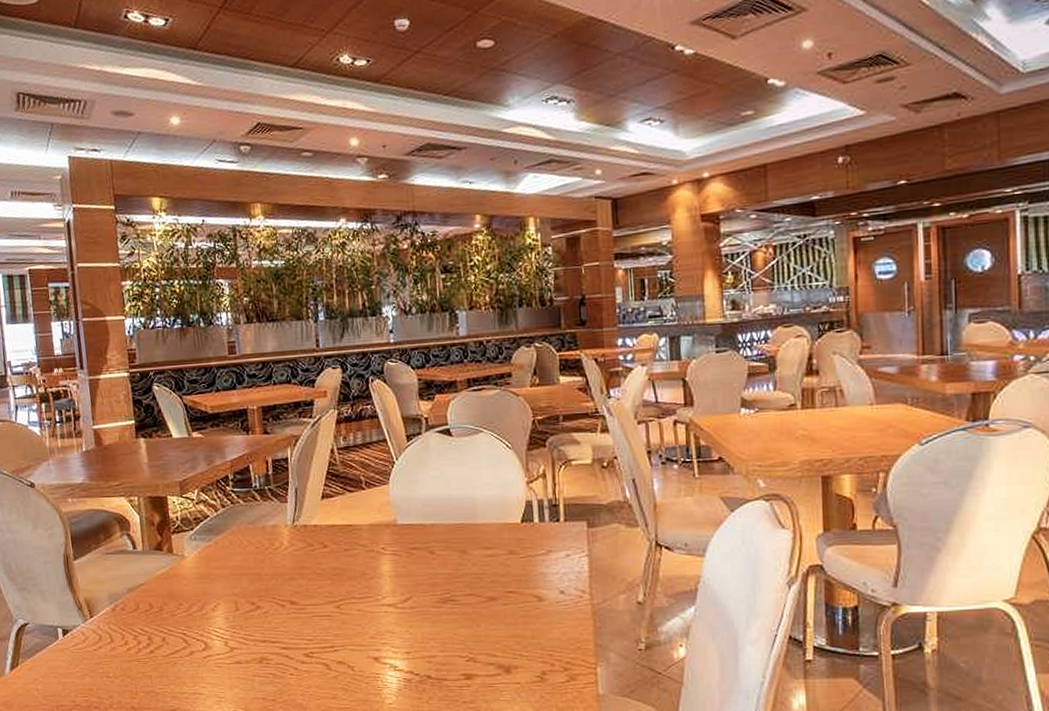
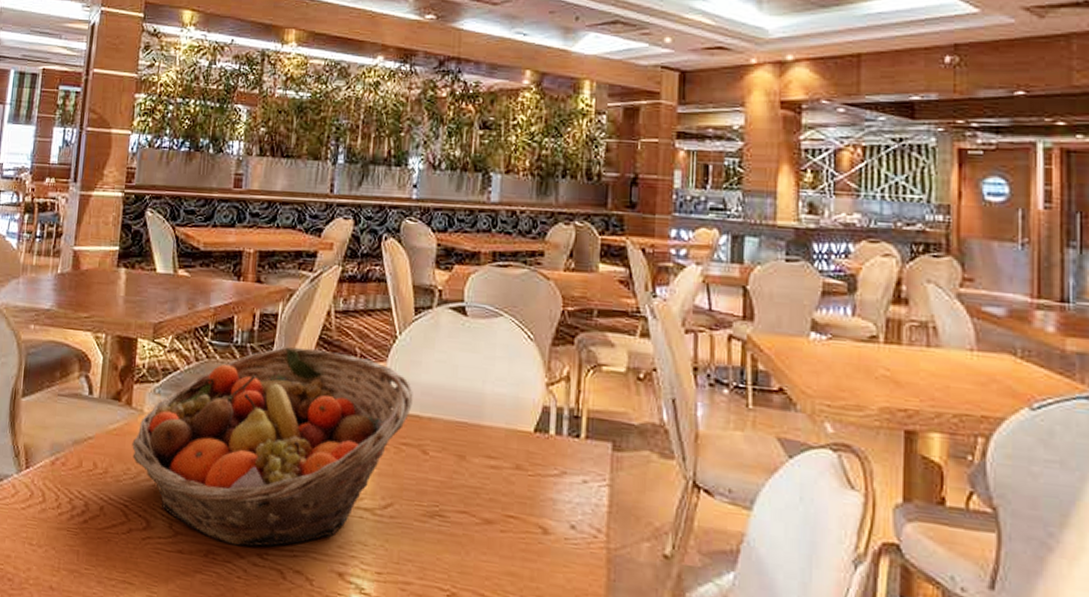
fruit basket: none [179,482,416,650] -> present [132,347,413,547]

